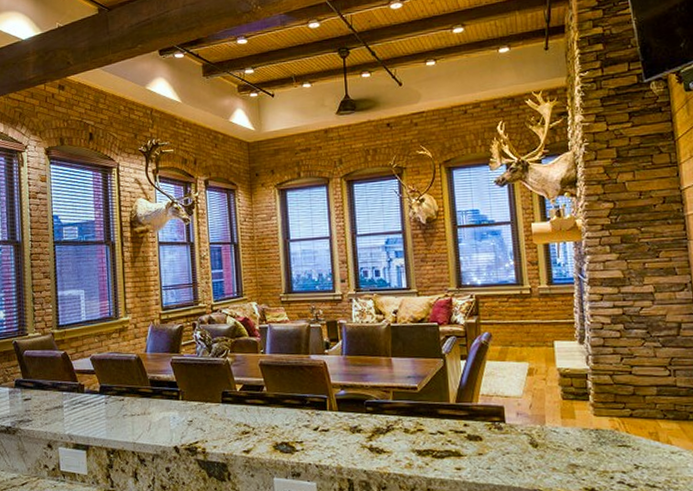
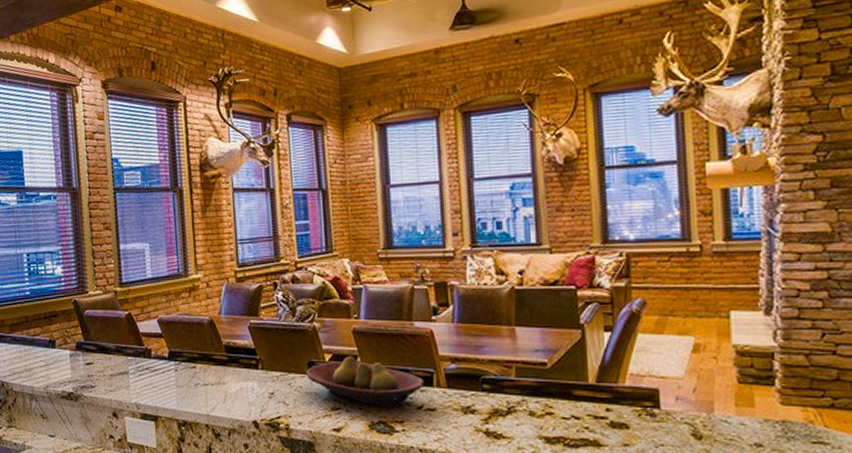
fruit bowl: none [220,385,320,430] -> present [306,355,425,407]

